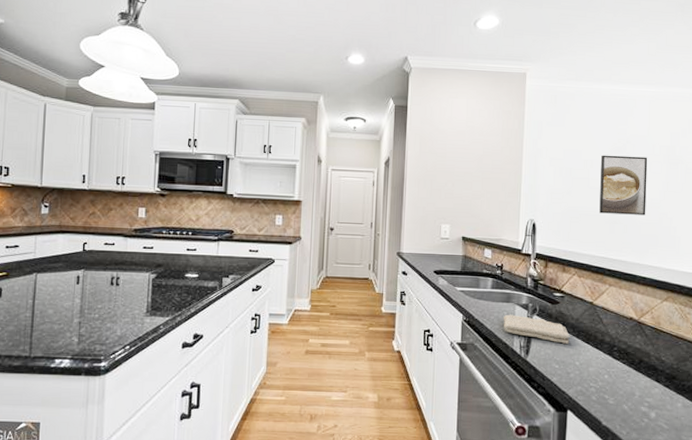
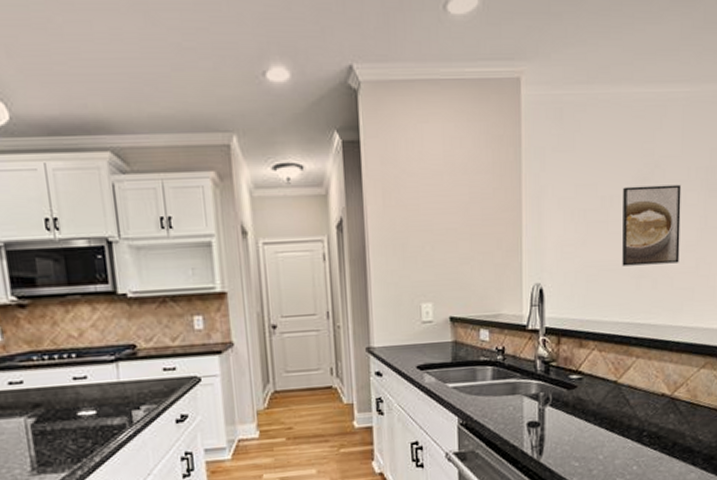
washcloth: present [503,314,571,344] -> none [509,408,592,436]

